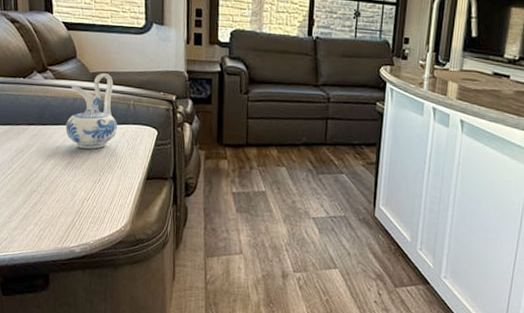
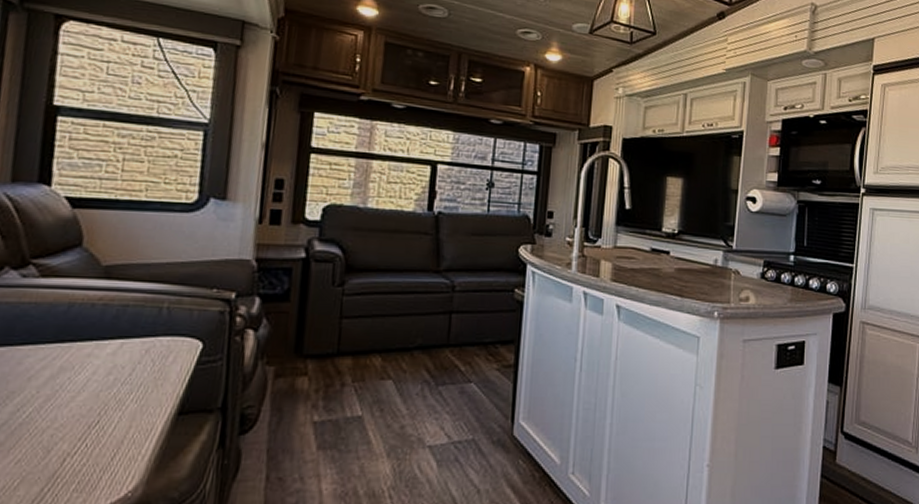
ceramic pitcher: present [65,73,118,149] -> none [48,266,140,378]

